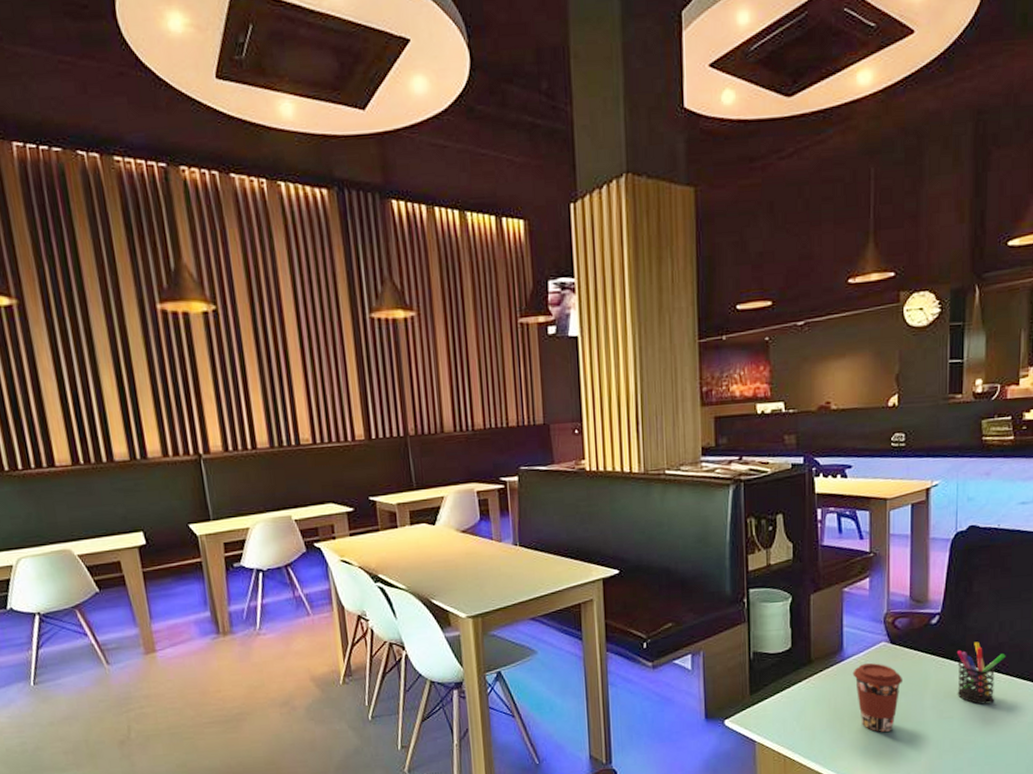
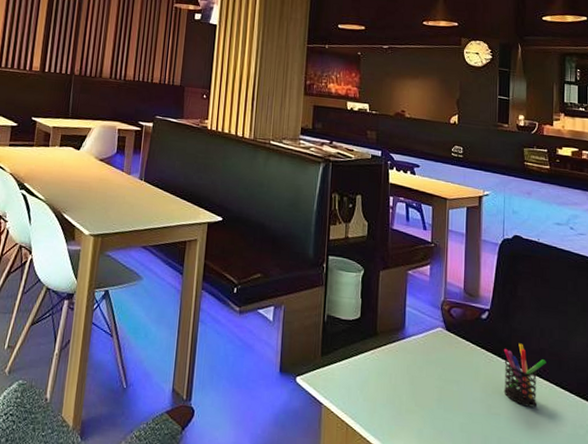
coffee cup: present [852,663,904,732] -> none [412,345,457,418]

